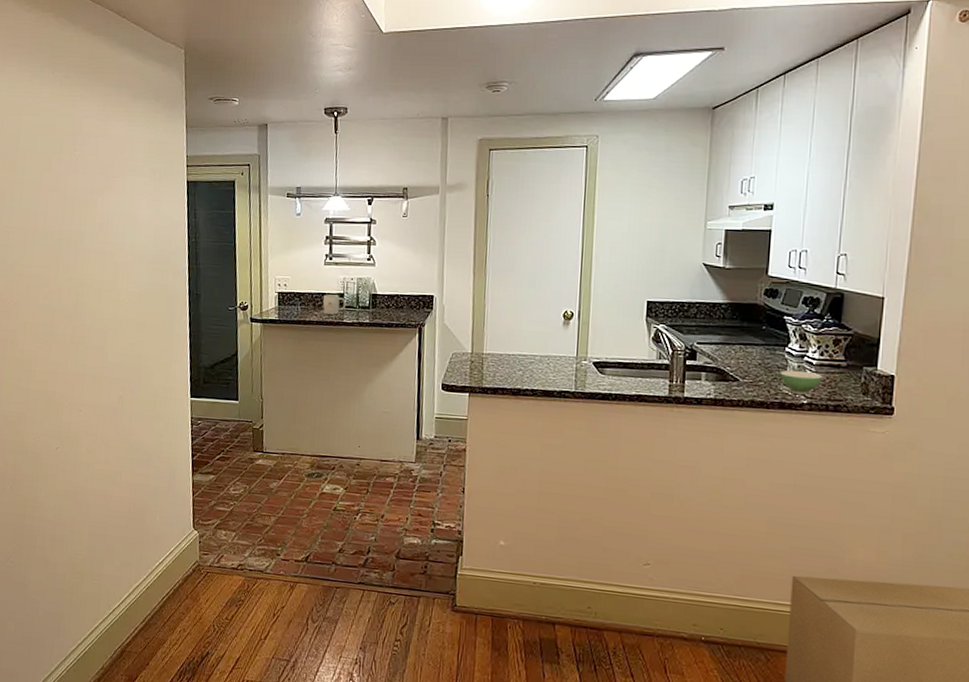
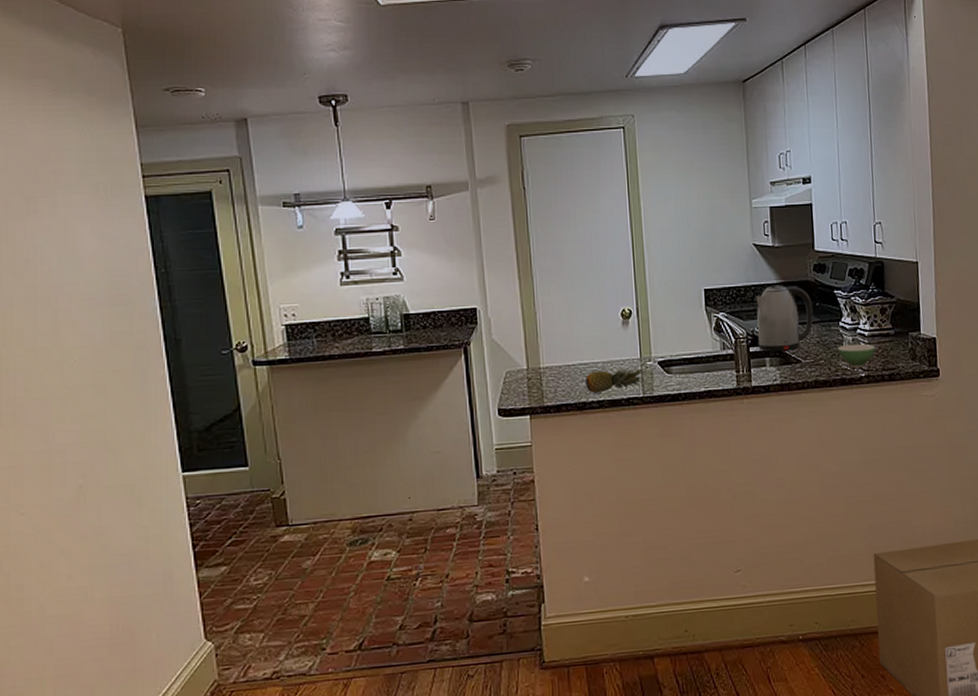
mug: present [322,294,346,315] -> none [343,320,373,345]
fruit: none [523,362,578,384] -> present [586,367,644,393]
kettle: none [695,304,759,369] -> present [756,285,814,352]

